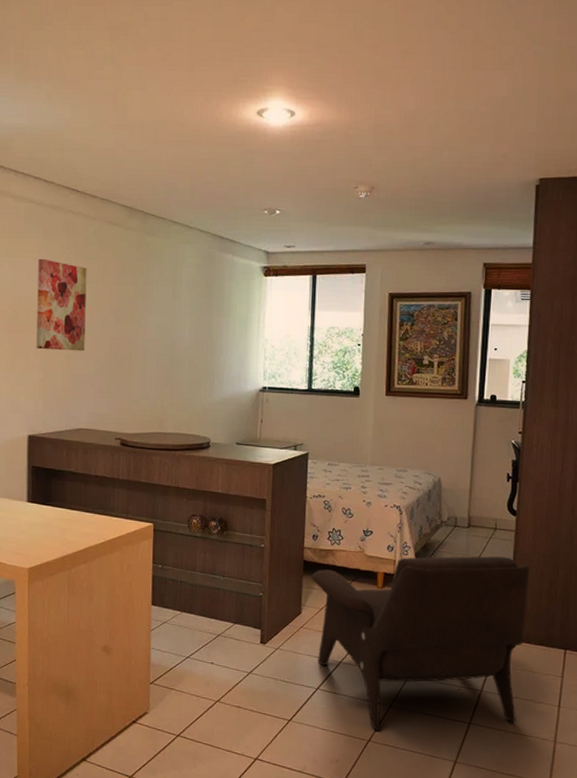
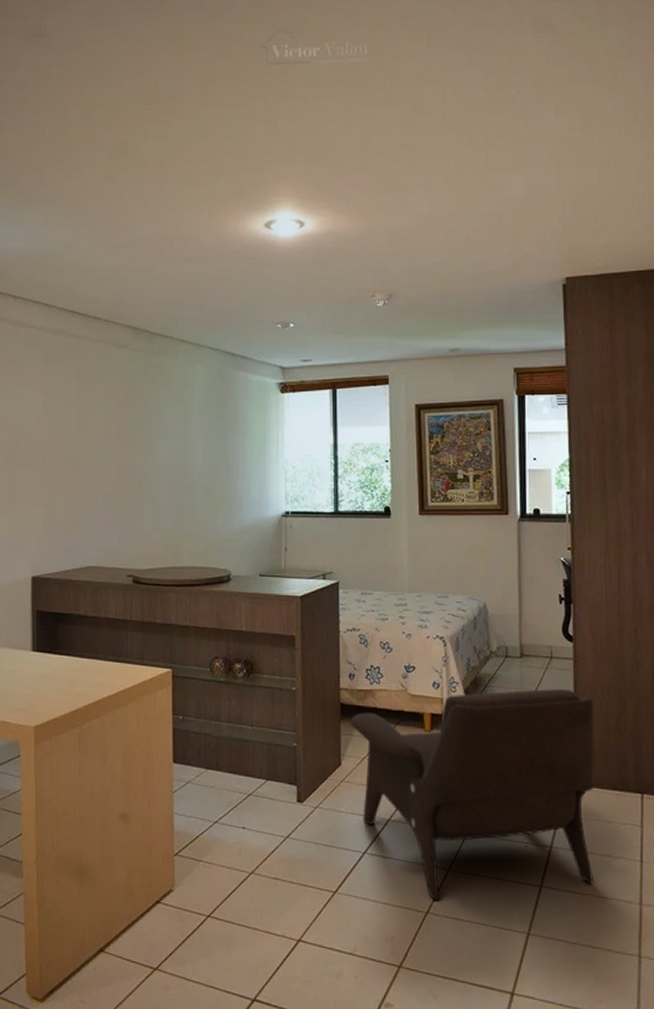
wall art: present [36,258,87,352] -> none [39,385,92,483]

